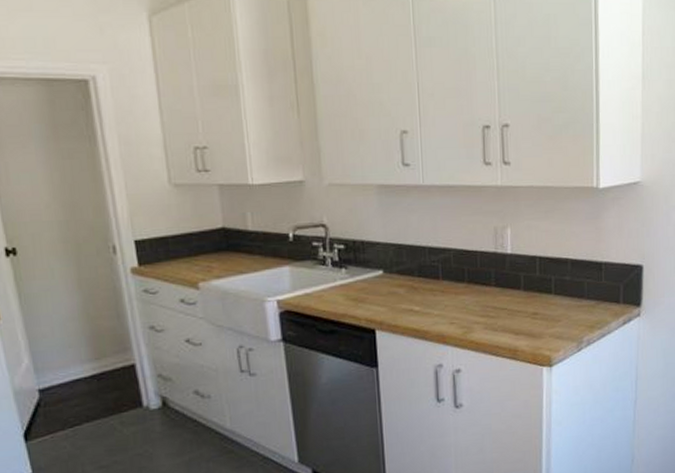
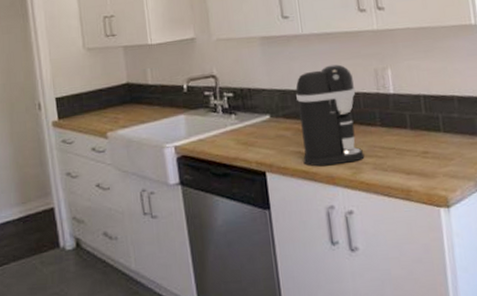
coffee maker: none [412,220,477,325] -> present [295,64,365,167]

